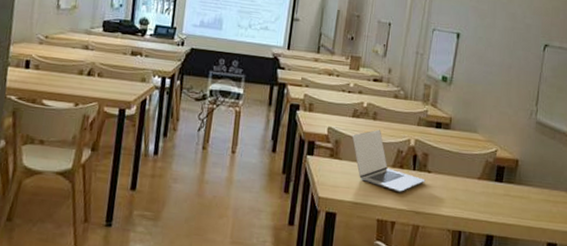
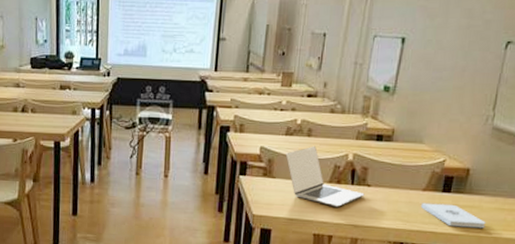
notepad: none [476,191,534,219] -> present [420,202,486,229]

